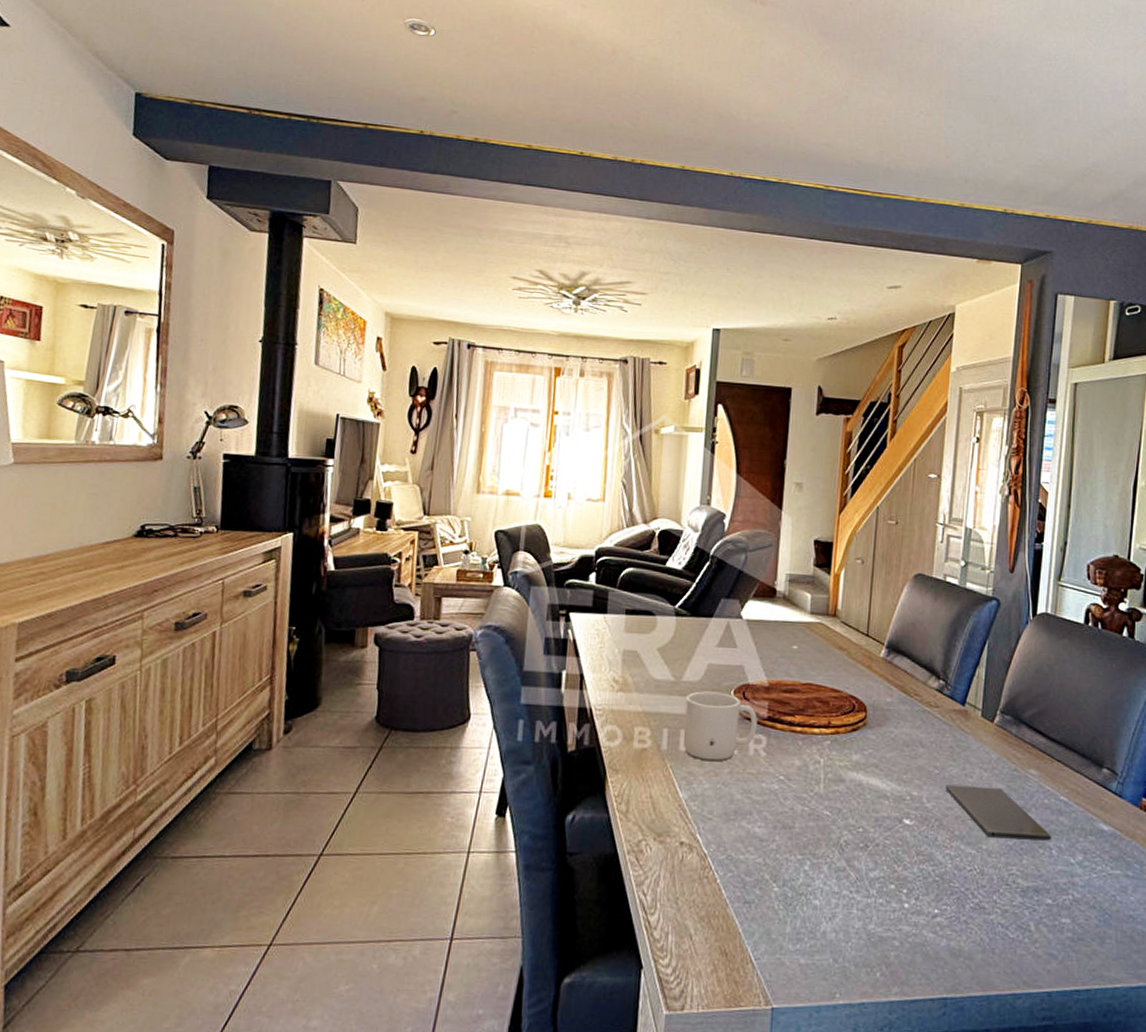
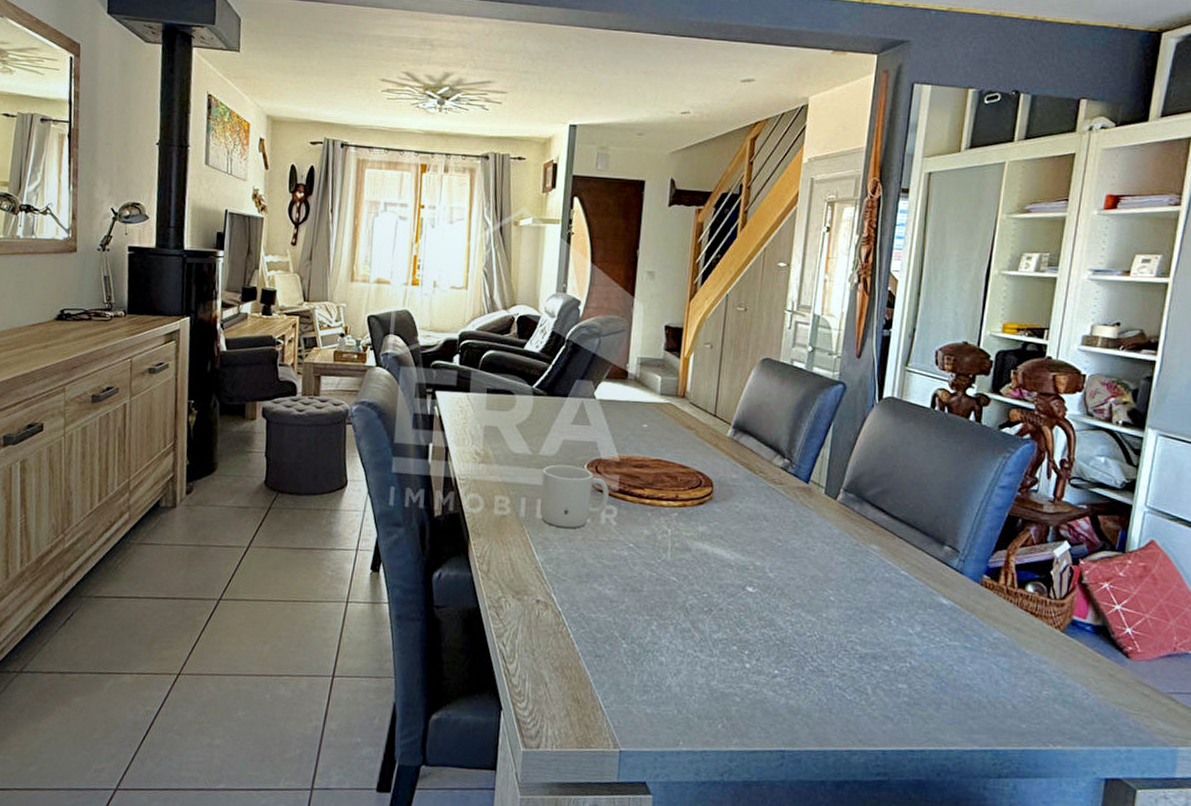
tablet: present [945,784,1051,841] -> none [788,556,891,612]

